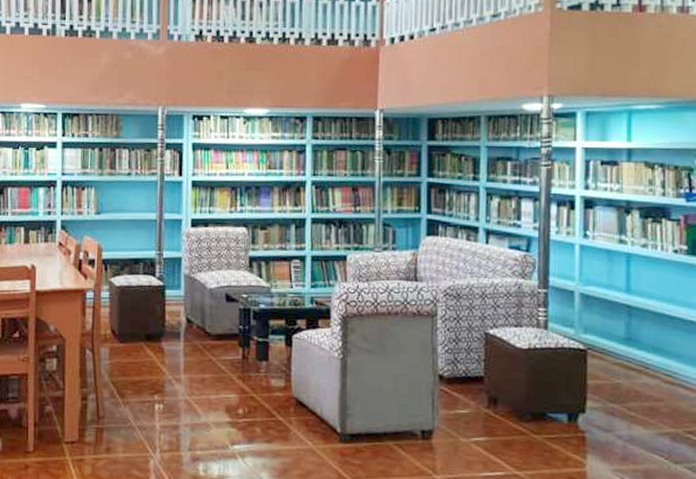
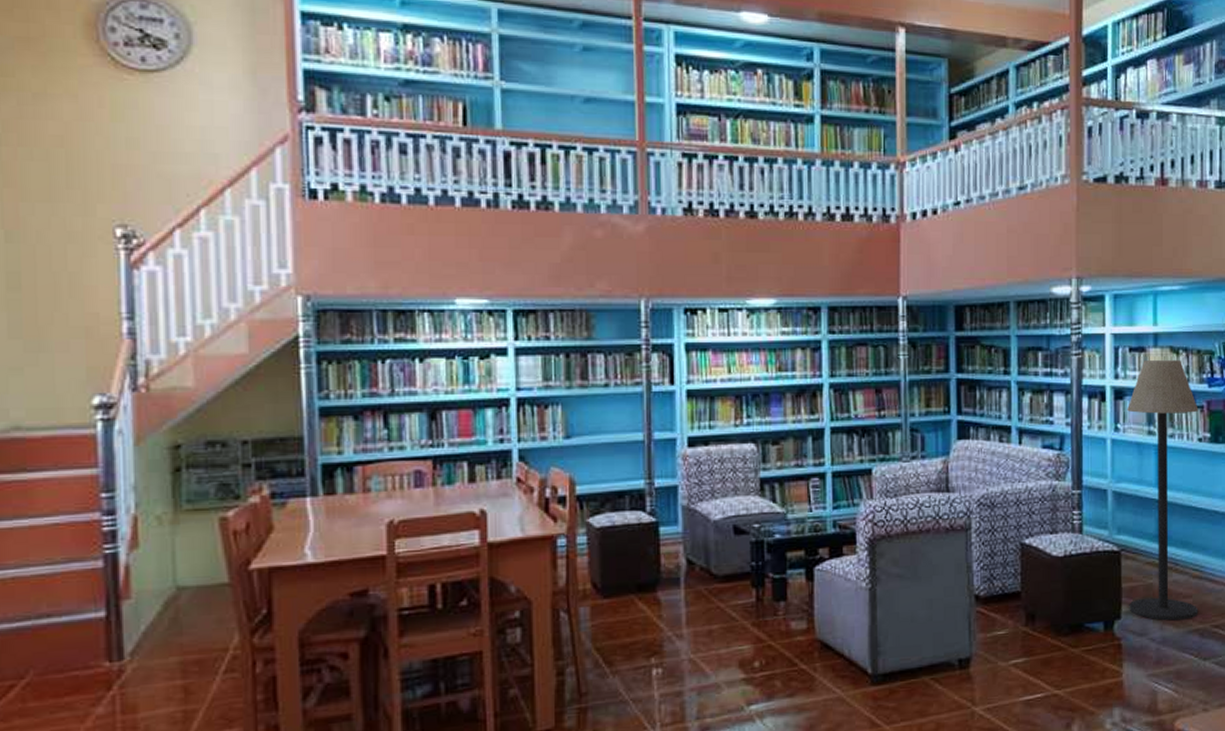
floor lamp: none [594,173,675,422] -> present [1127,359,1199,621]

